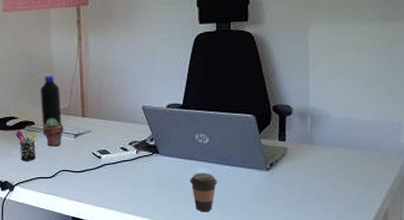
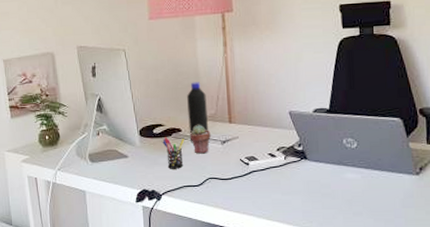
coffee cup: present [189,173,218,212] -> none [338,178,368,219]

